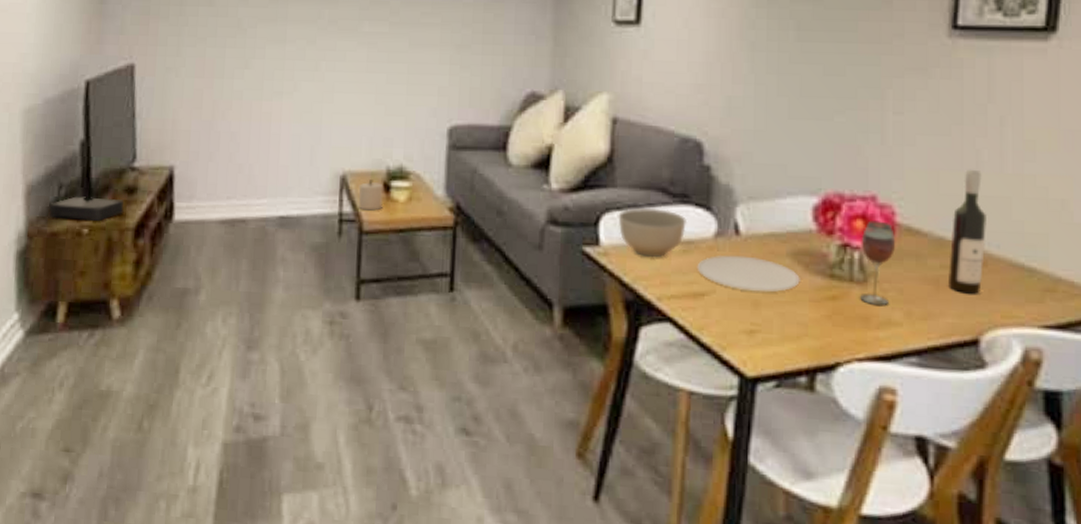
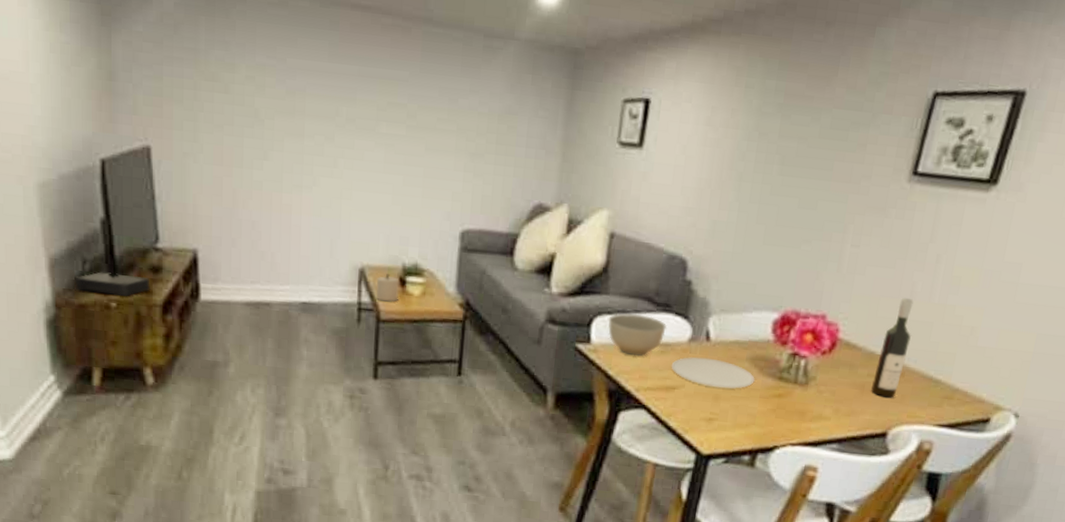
wineglass: present [860,220,896,305] -> none [800,335,836,403]

